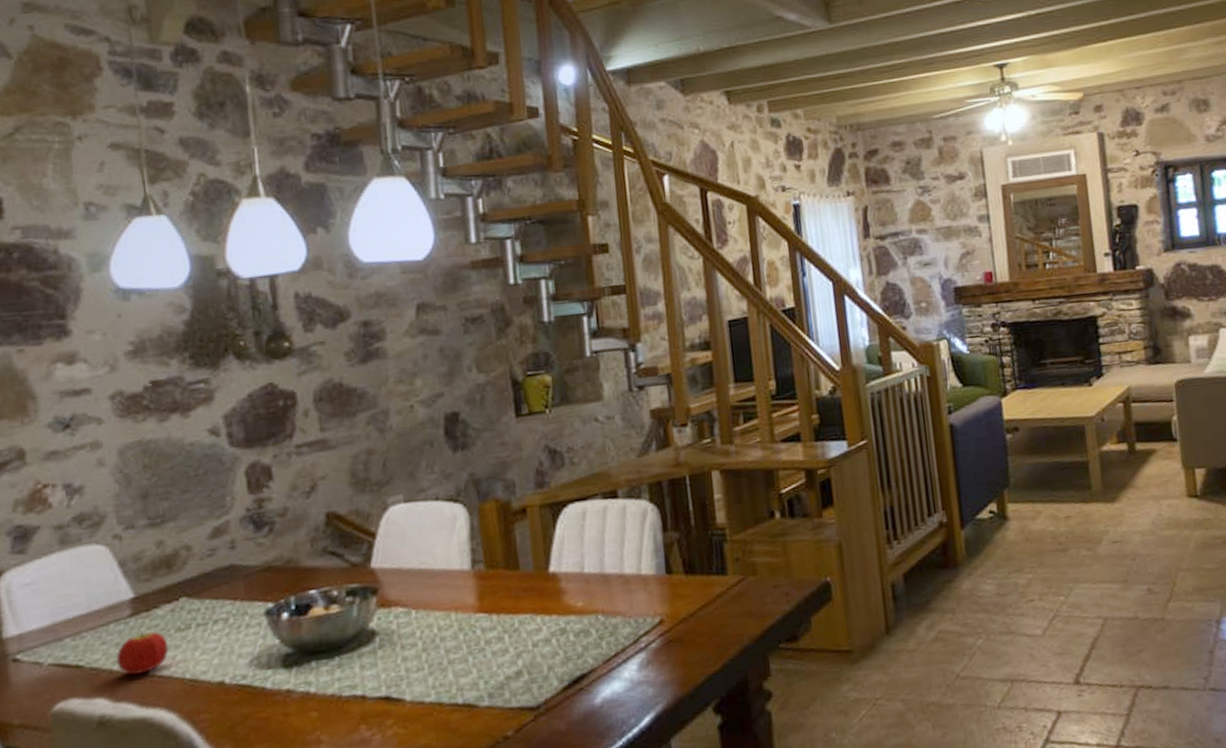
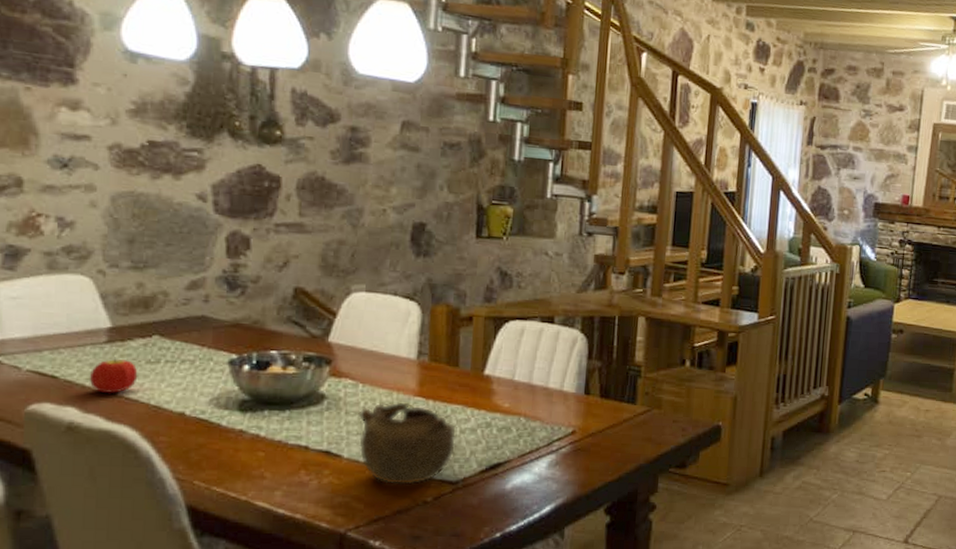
teapot: none [415,621,531,724] -> present [358,402,457,486]

